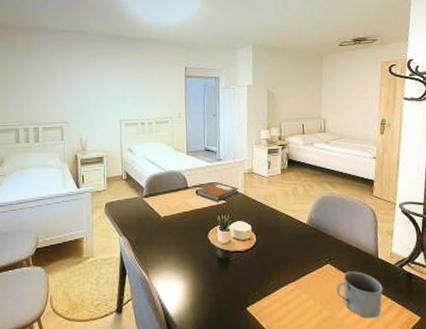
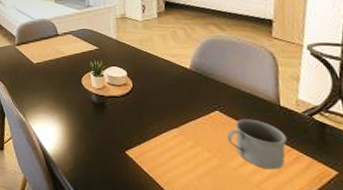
notebook: present [195,182,239,202] -> none [65,28,111,48]

